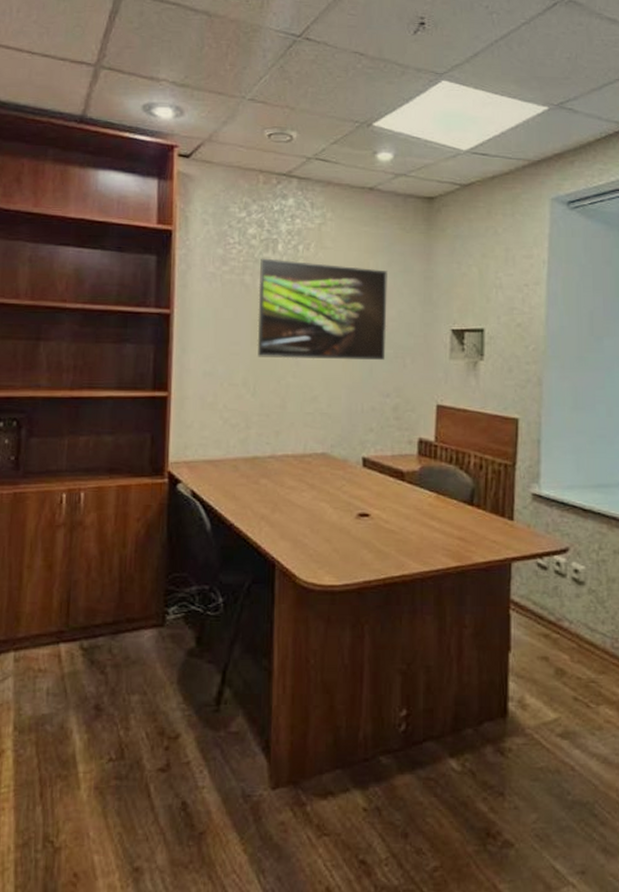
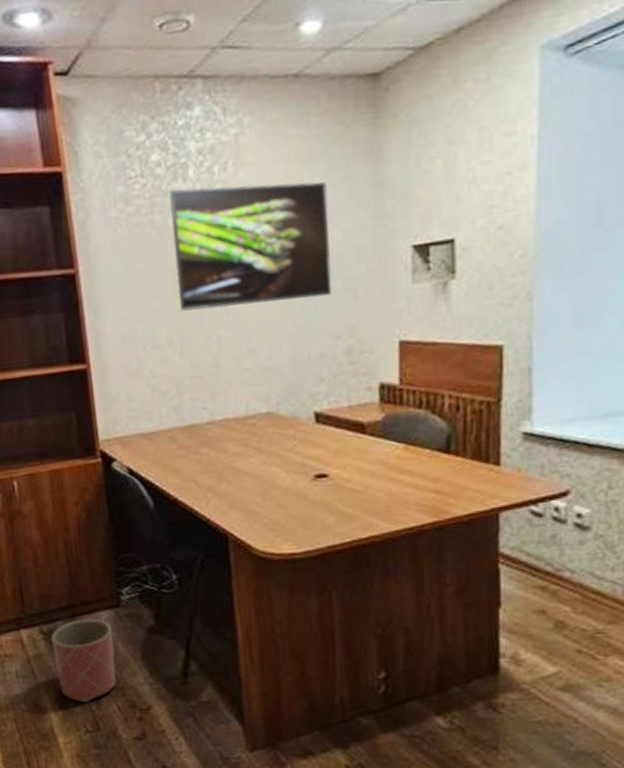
planter: none [89,636,153,727] -> present [51,618,116,703]

